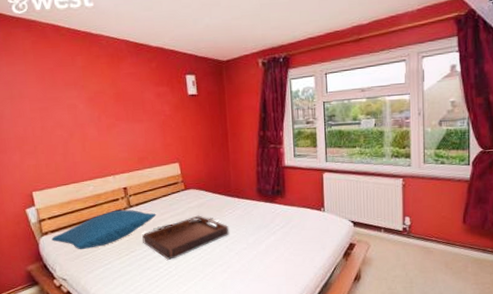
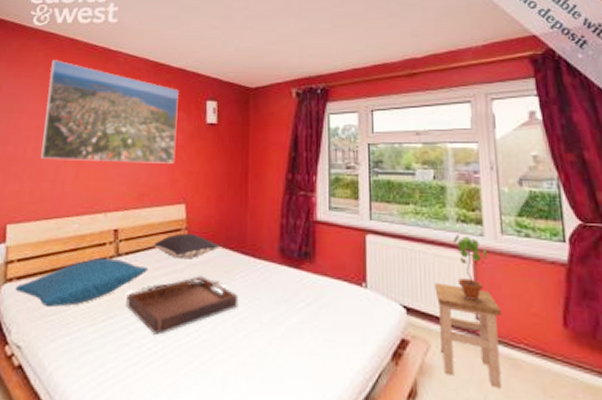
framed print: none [39,46,166,136] -> present [41,60,179,165]
pillow: none [158,185,210,205] -> present [154,233,220,259]
stool: none [374,202,421,267] -> present [434,282,502,388]
potted plant: none [388,166,412,213] -> present [453,234,487,301]

